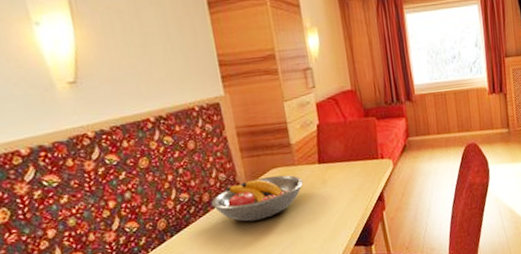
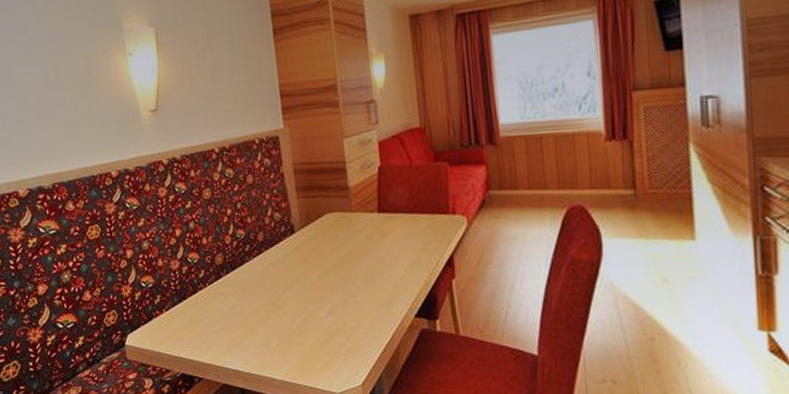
fruit bowl: present [211,175,303,222] -> none [265,221,360,269]

